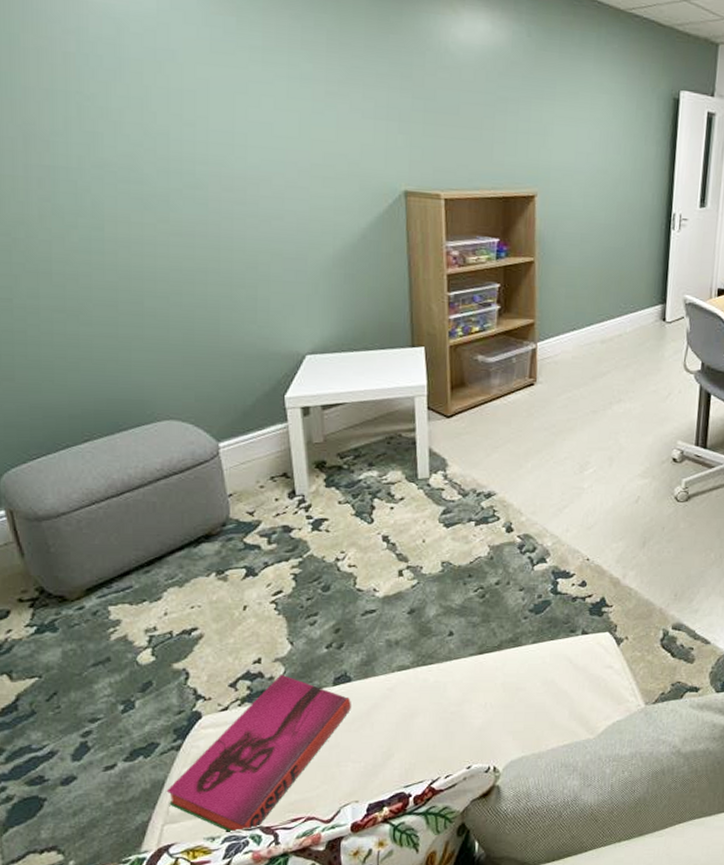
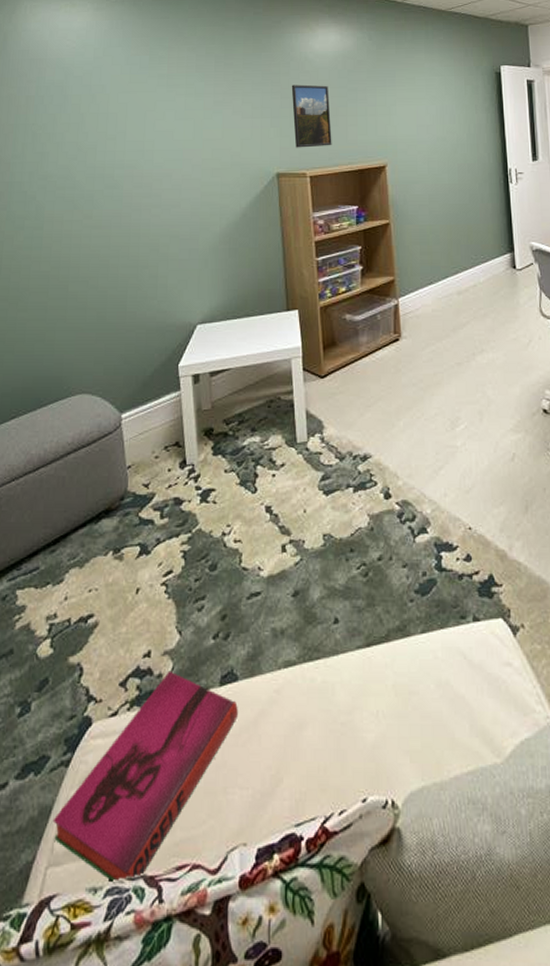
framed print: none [426,82,474,165] -> present [291,84,332,148]

